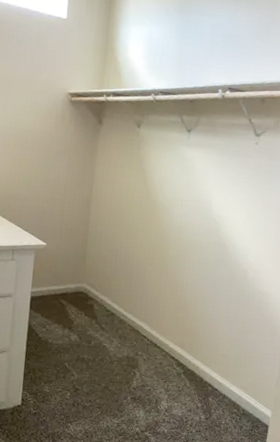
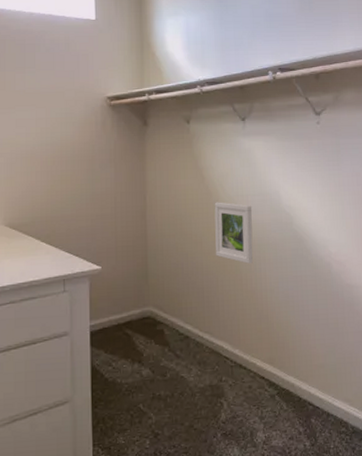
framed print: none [147,202,186,260] -> present [214,202,253,264]

